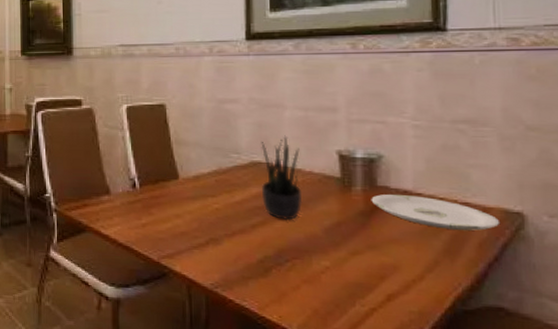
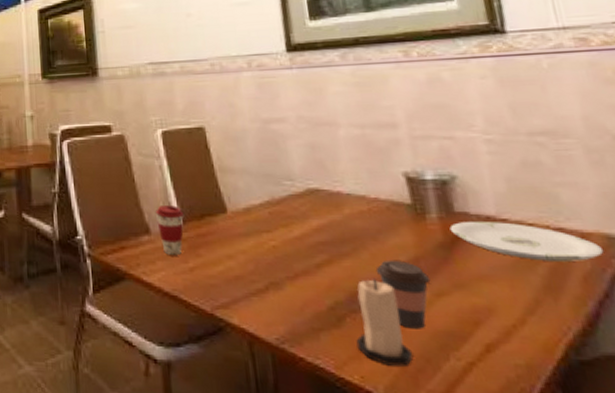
coffee cup: none [116,171,140,213] -> present [156,205,184,255]
potted plant: present [261,135,303,221] -> none [316,157,372,258]
candle: none [279,237,325,310] -> present [356,277,413,367]
coffee cup: none [302,224,348,281] -> present [376,261,431,329]

